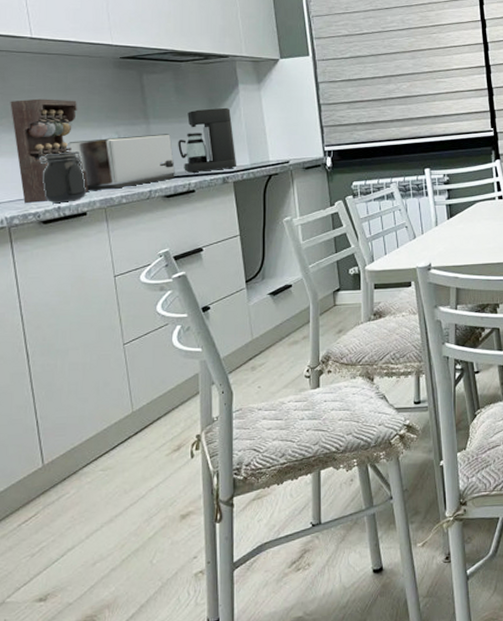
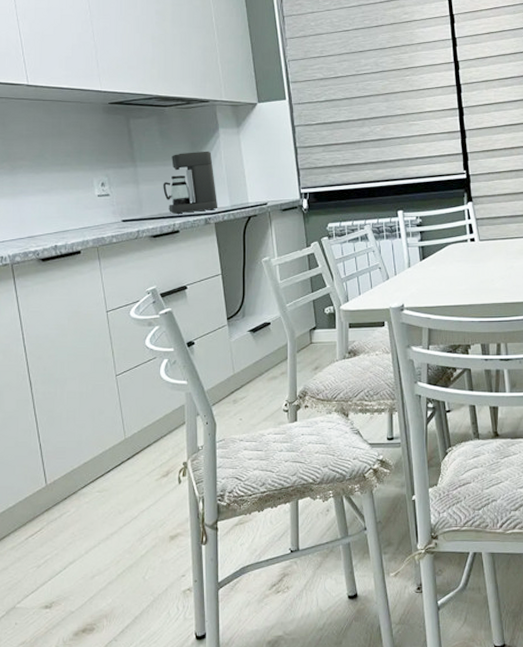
spice rack: present [10,98,89,204] -> none [10,143,82,243]
jar: present [39,151,86,204] -> none [38,193,80,242]
toaster: present [68,134,175,191] -> none [62,176,161,231]

